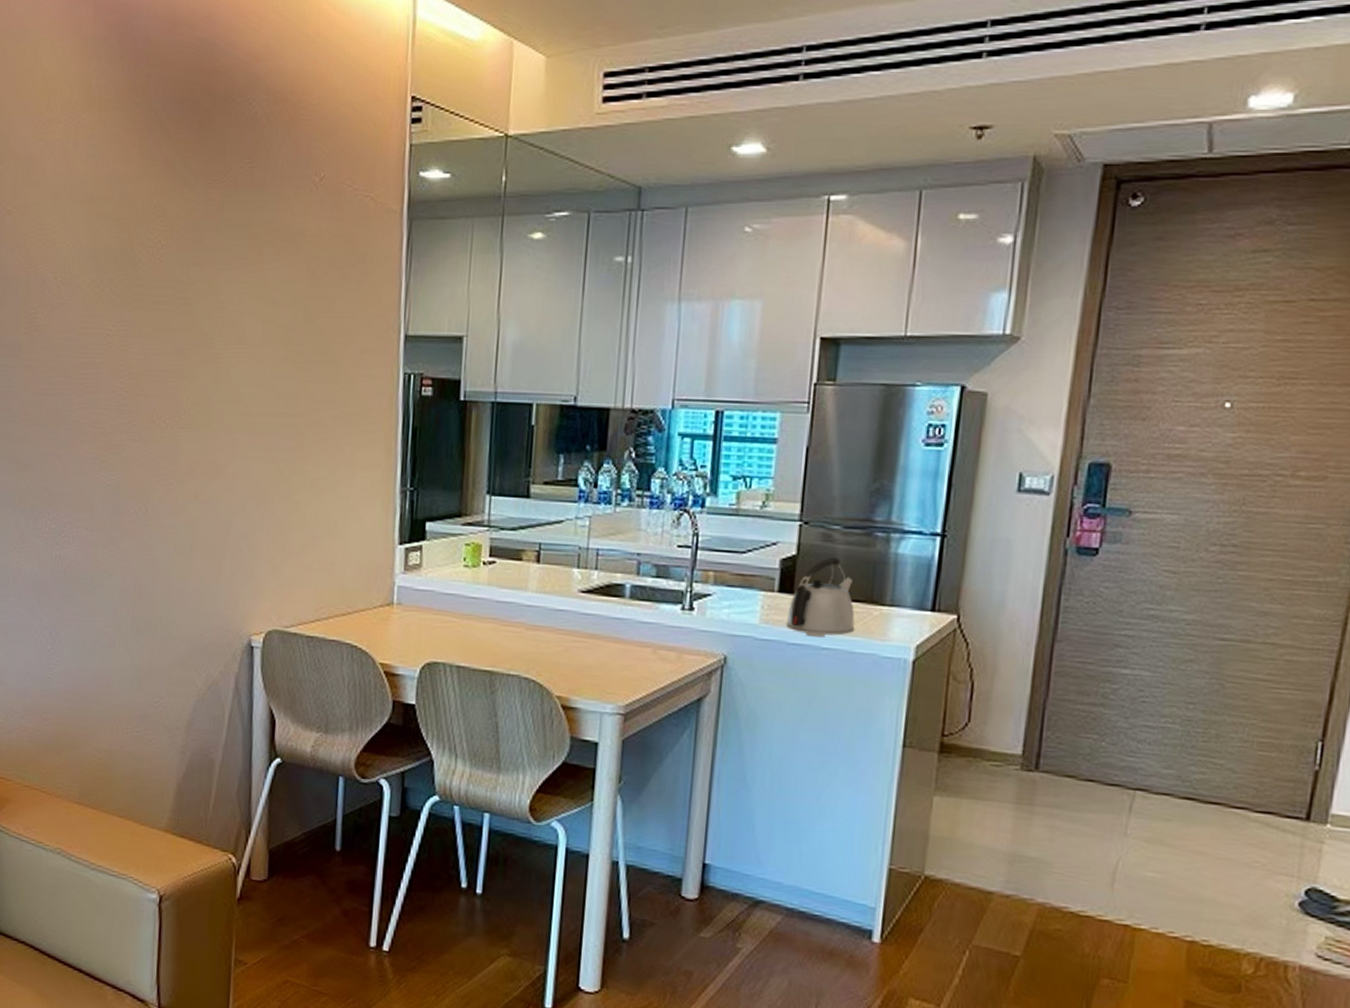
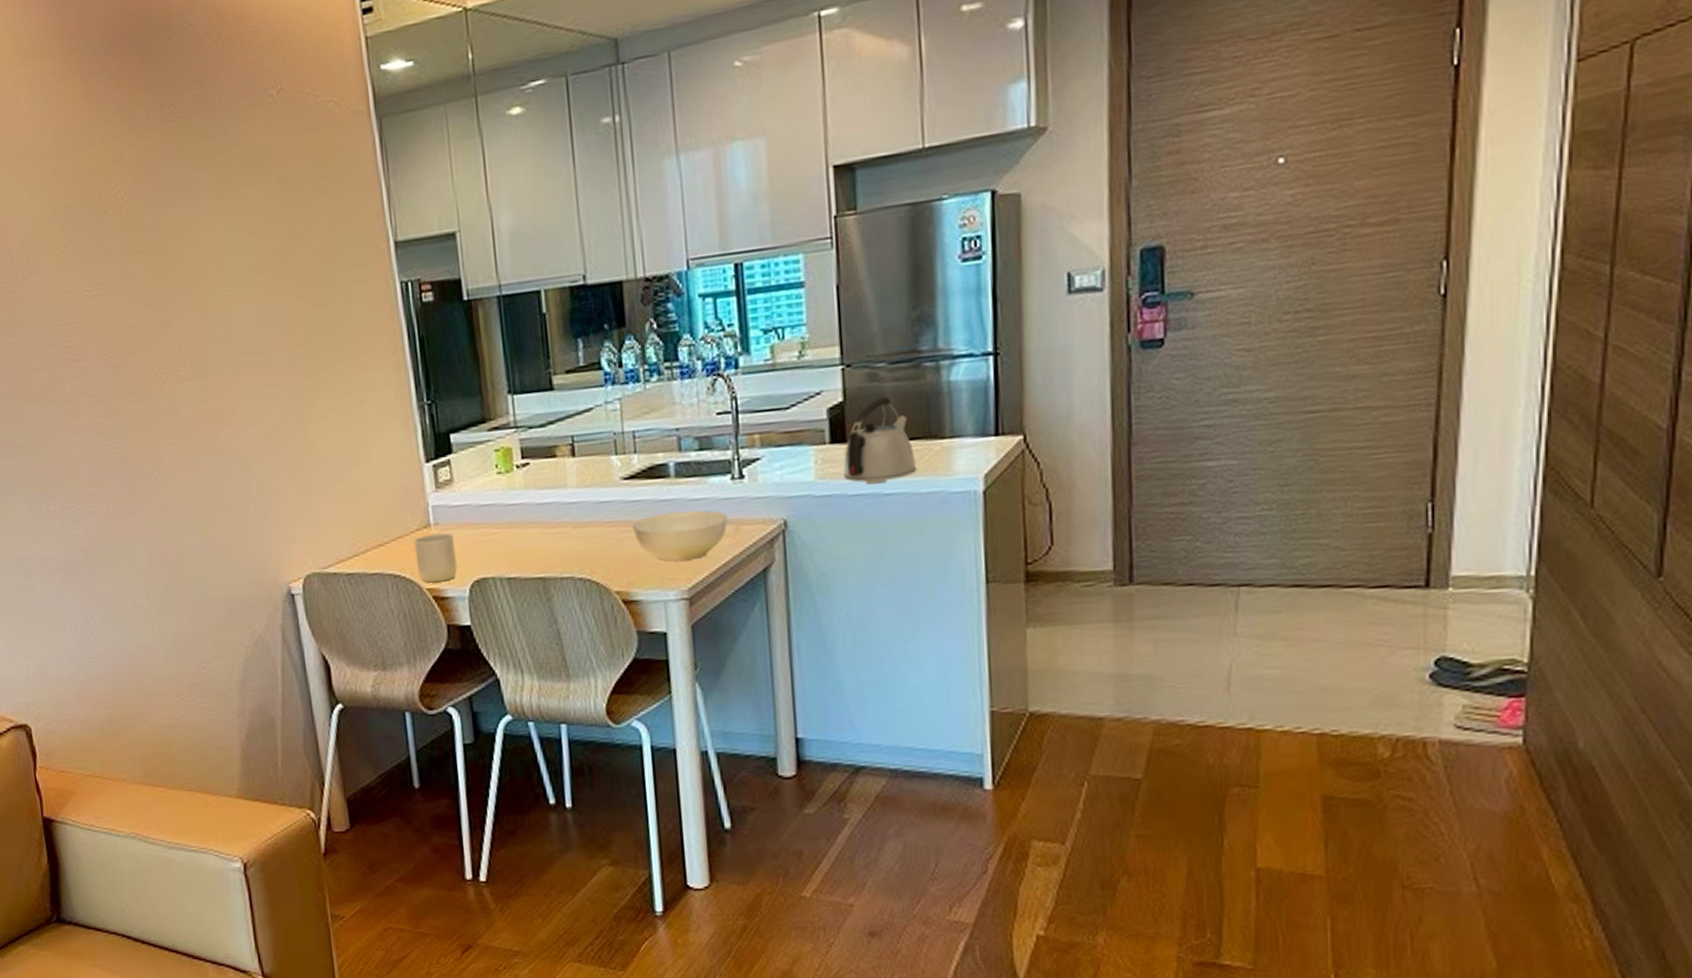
mug: none [374,612,414,659] -> present [413,533,458,583]
bowl: none [582,630,673,678] -> present [632,510,729,561]

